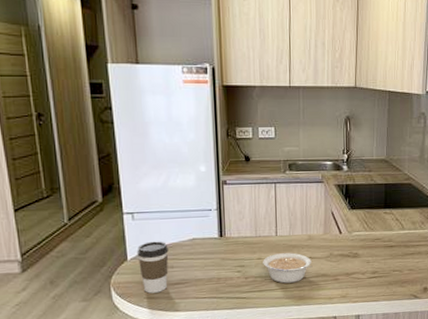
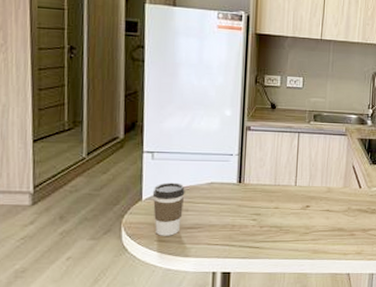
legume: present [263,253,313,284] -> none [279,204,330,235]

